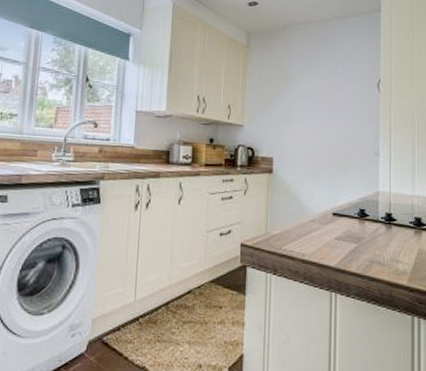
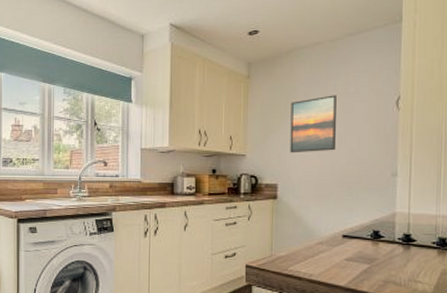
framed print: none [285,72,327,127] -> present [290,95,336,153]

